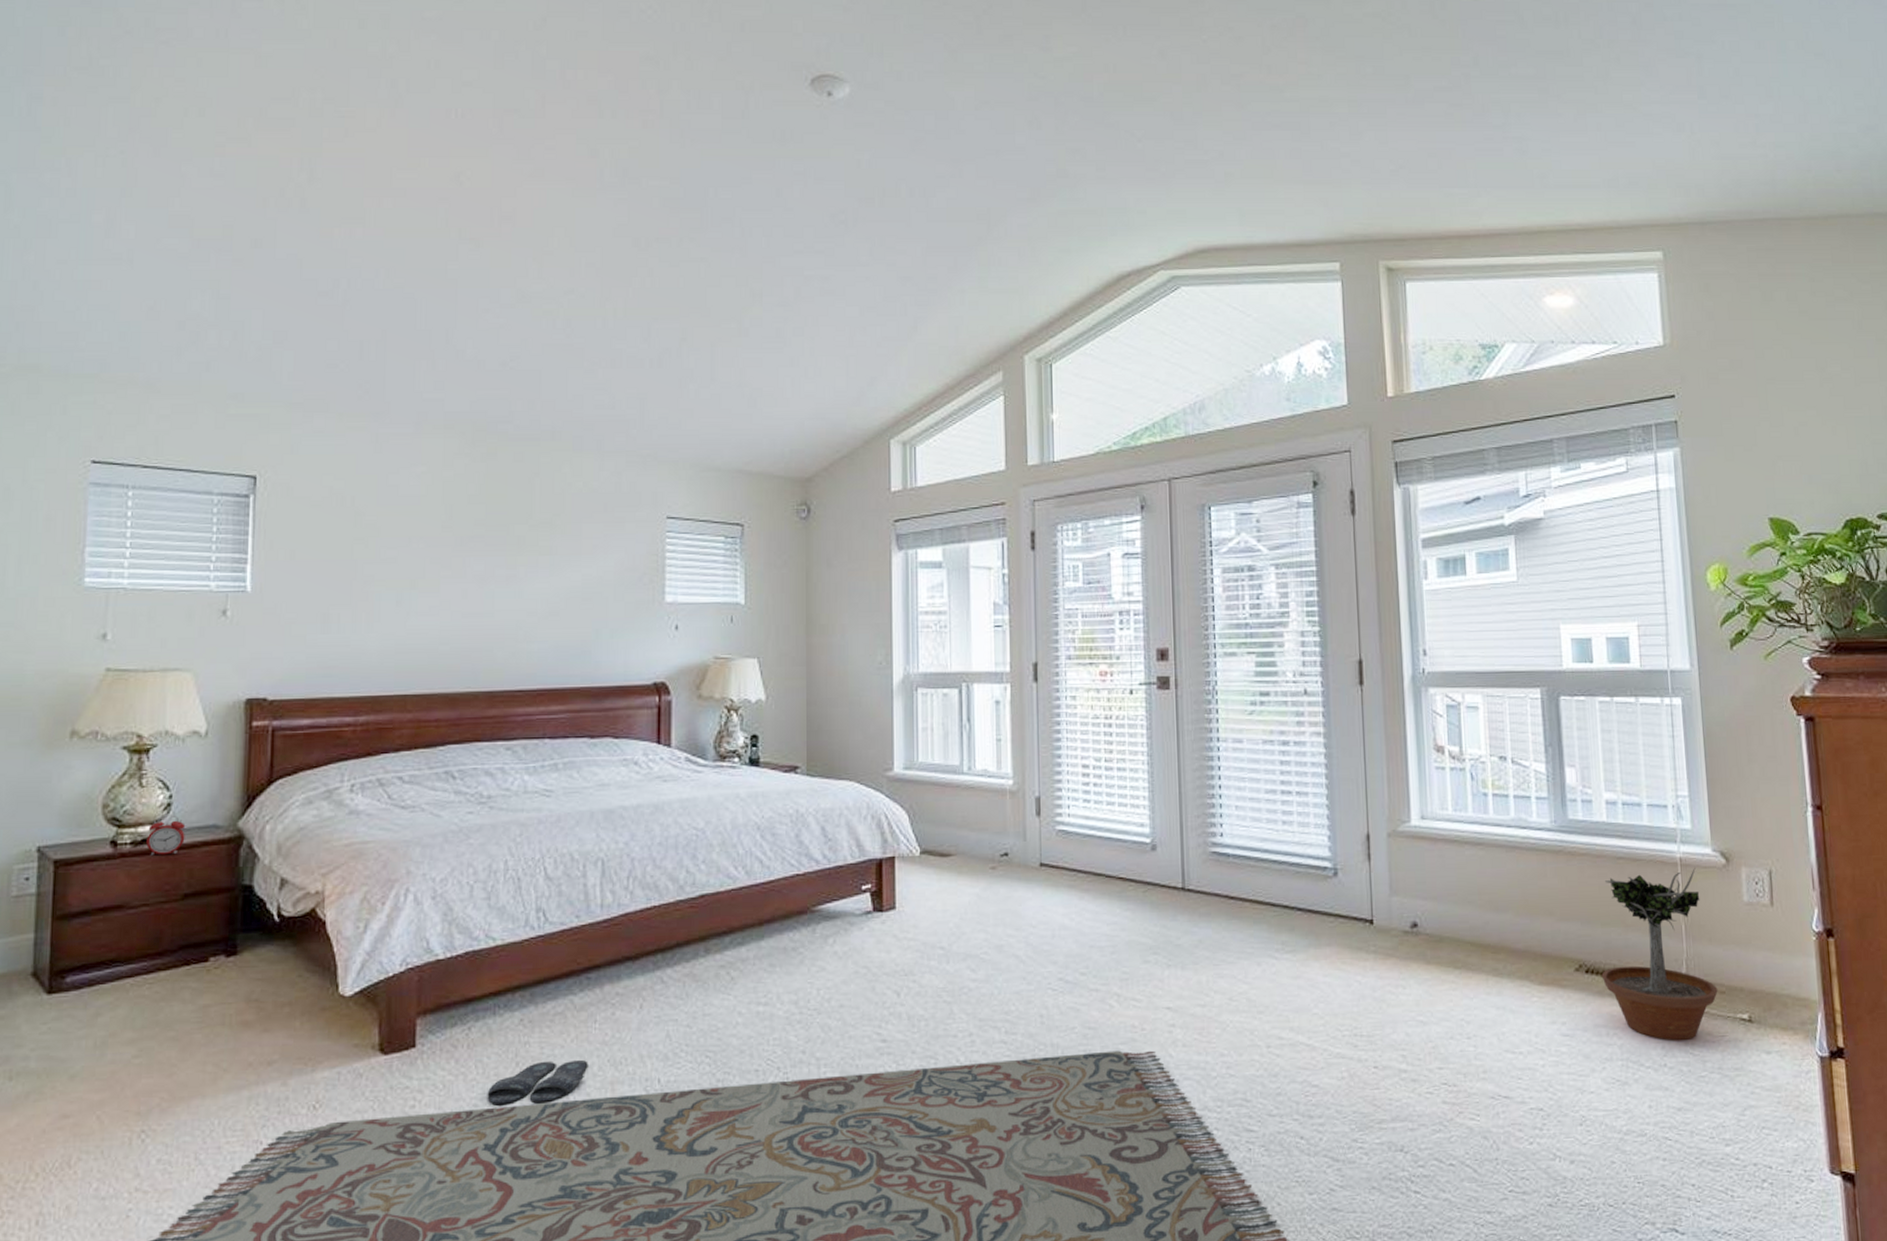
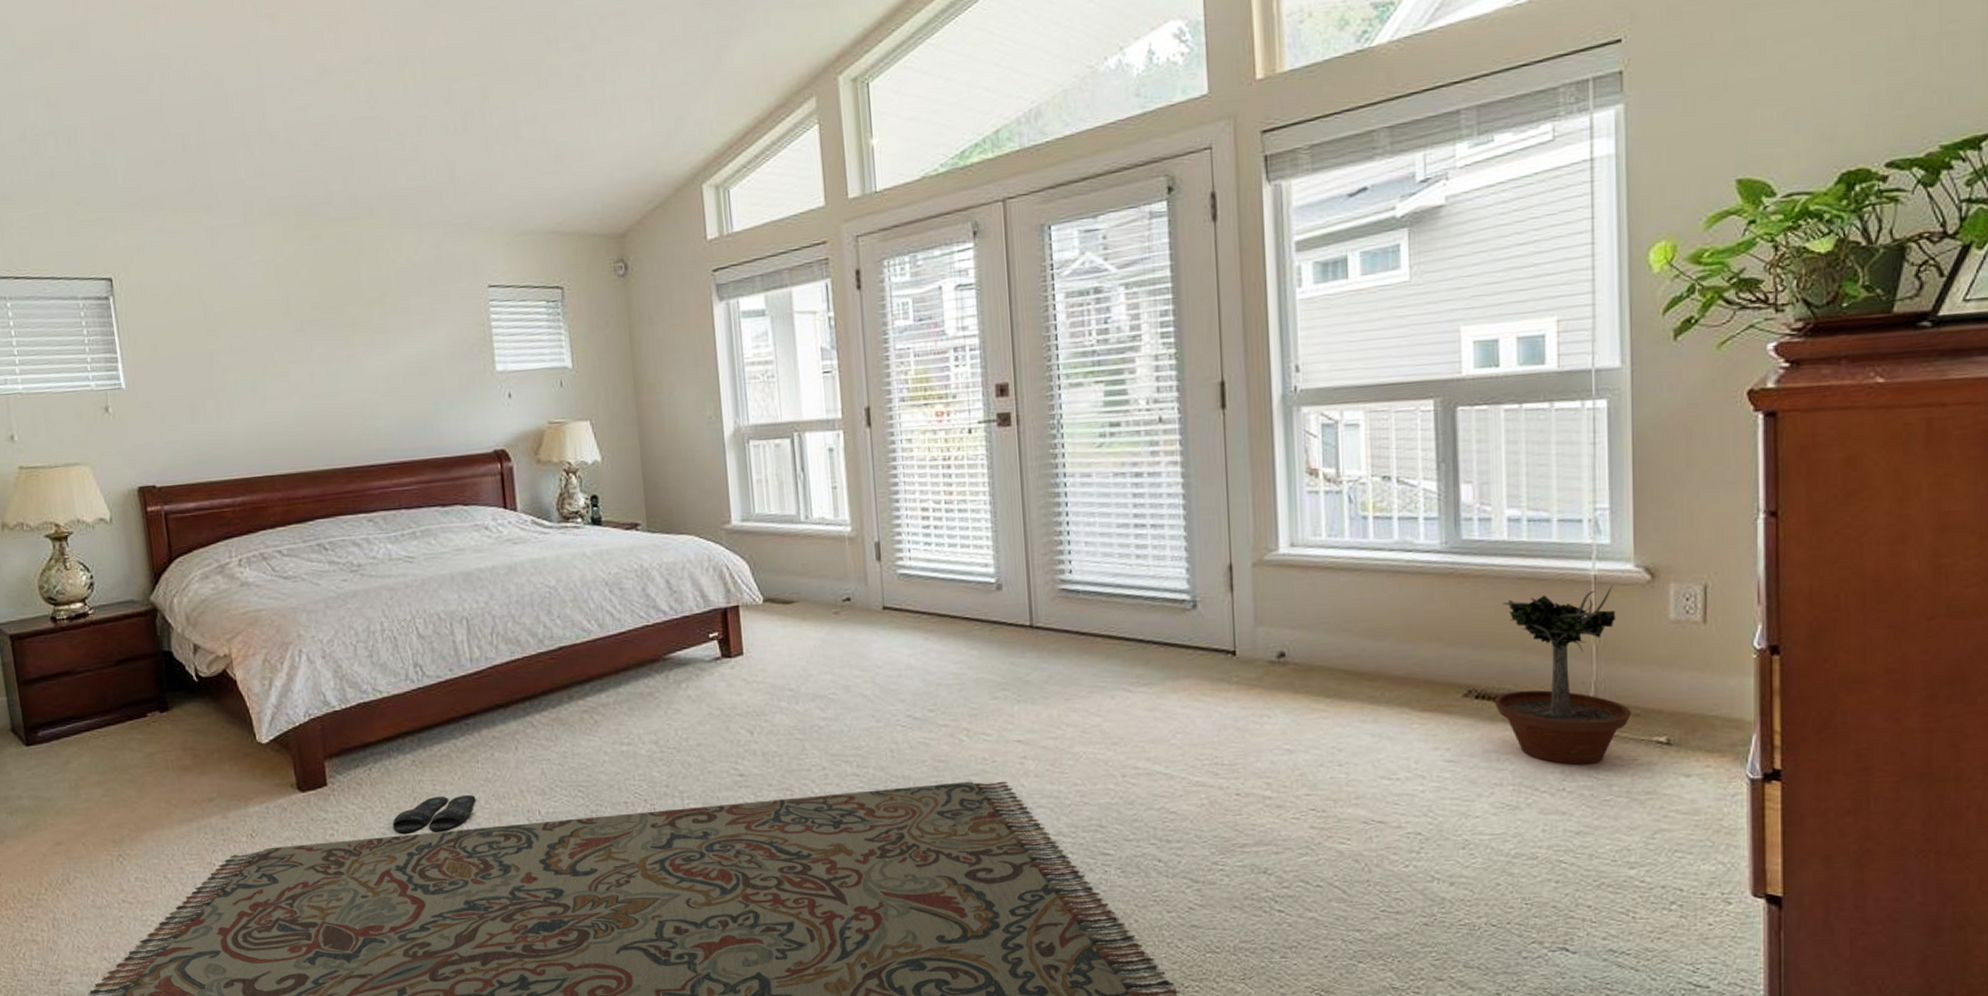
alarm clock: present [146,815,186,856] -> none [79,592,110,629]

